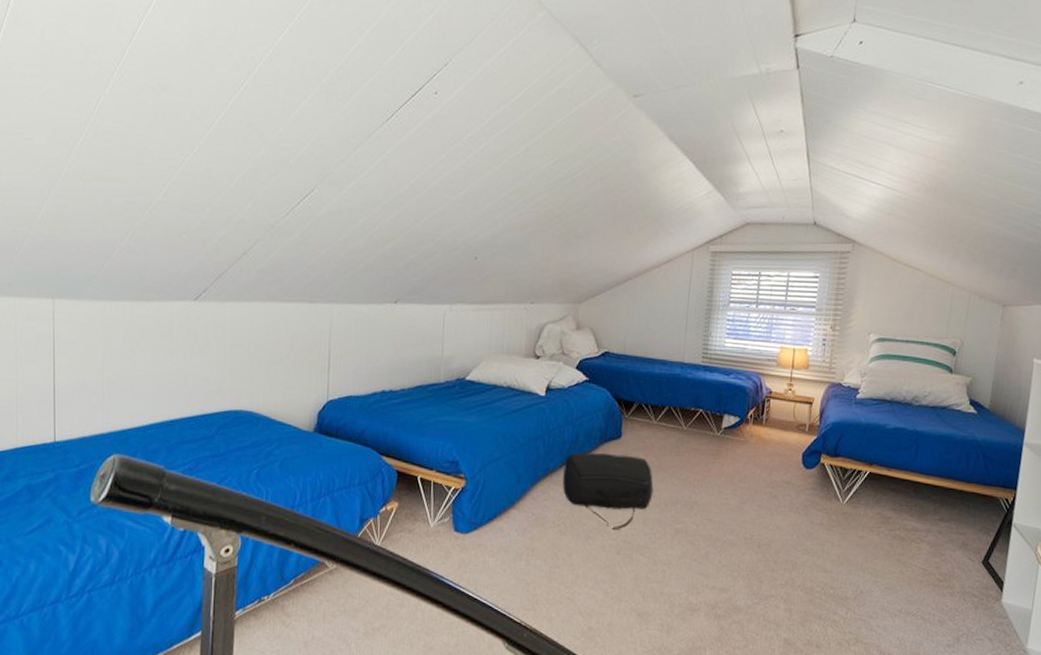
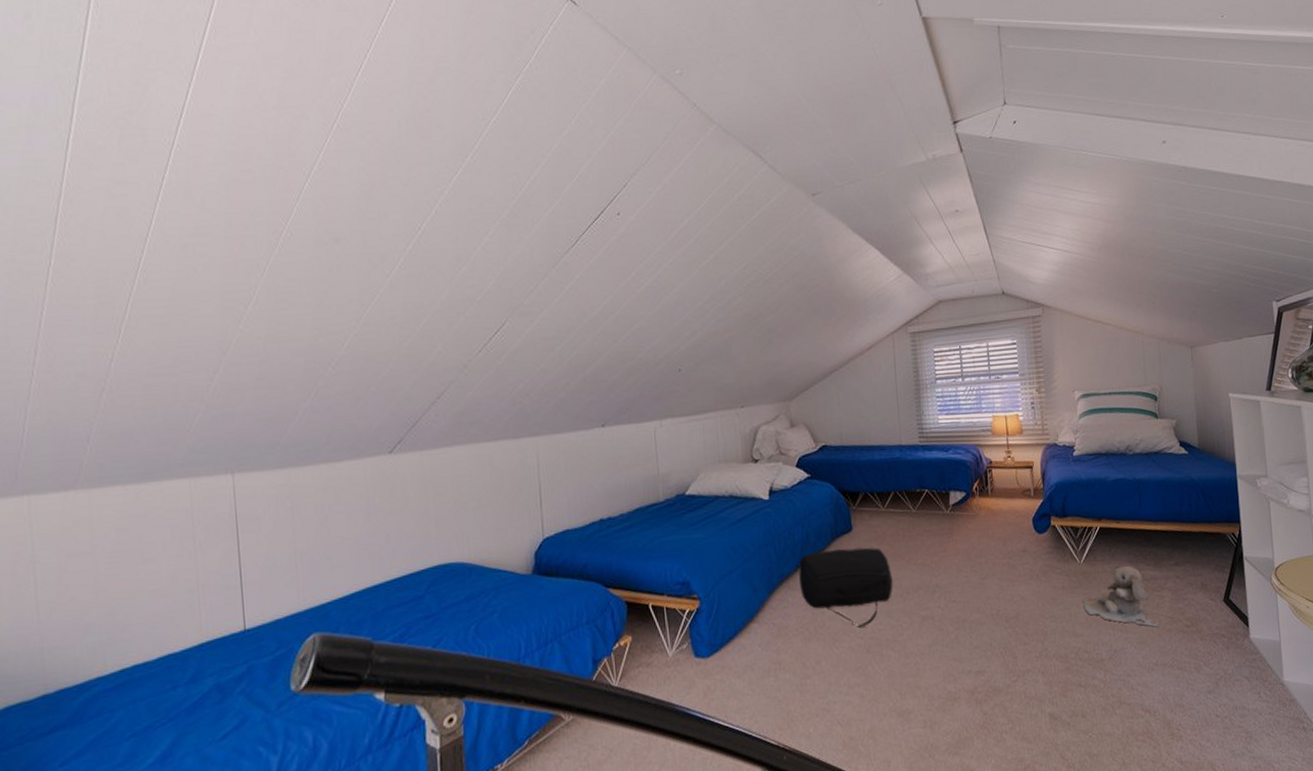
stuffed animal: none [838,513,910,576] -> present [1082,565,1158,627]

